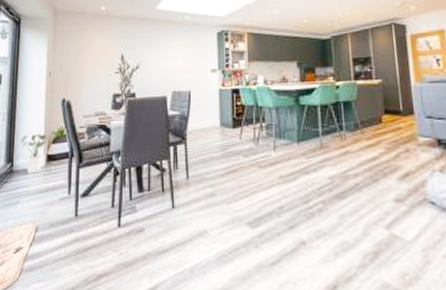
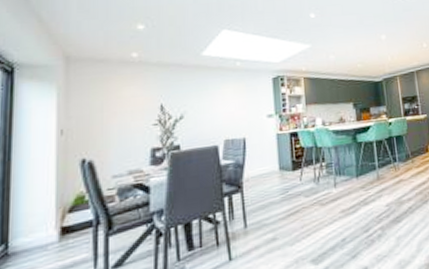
house plant: present [20,130,60,174] -> none [19,197,80,254]

